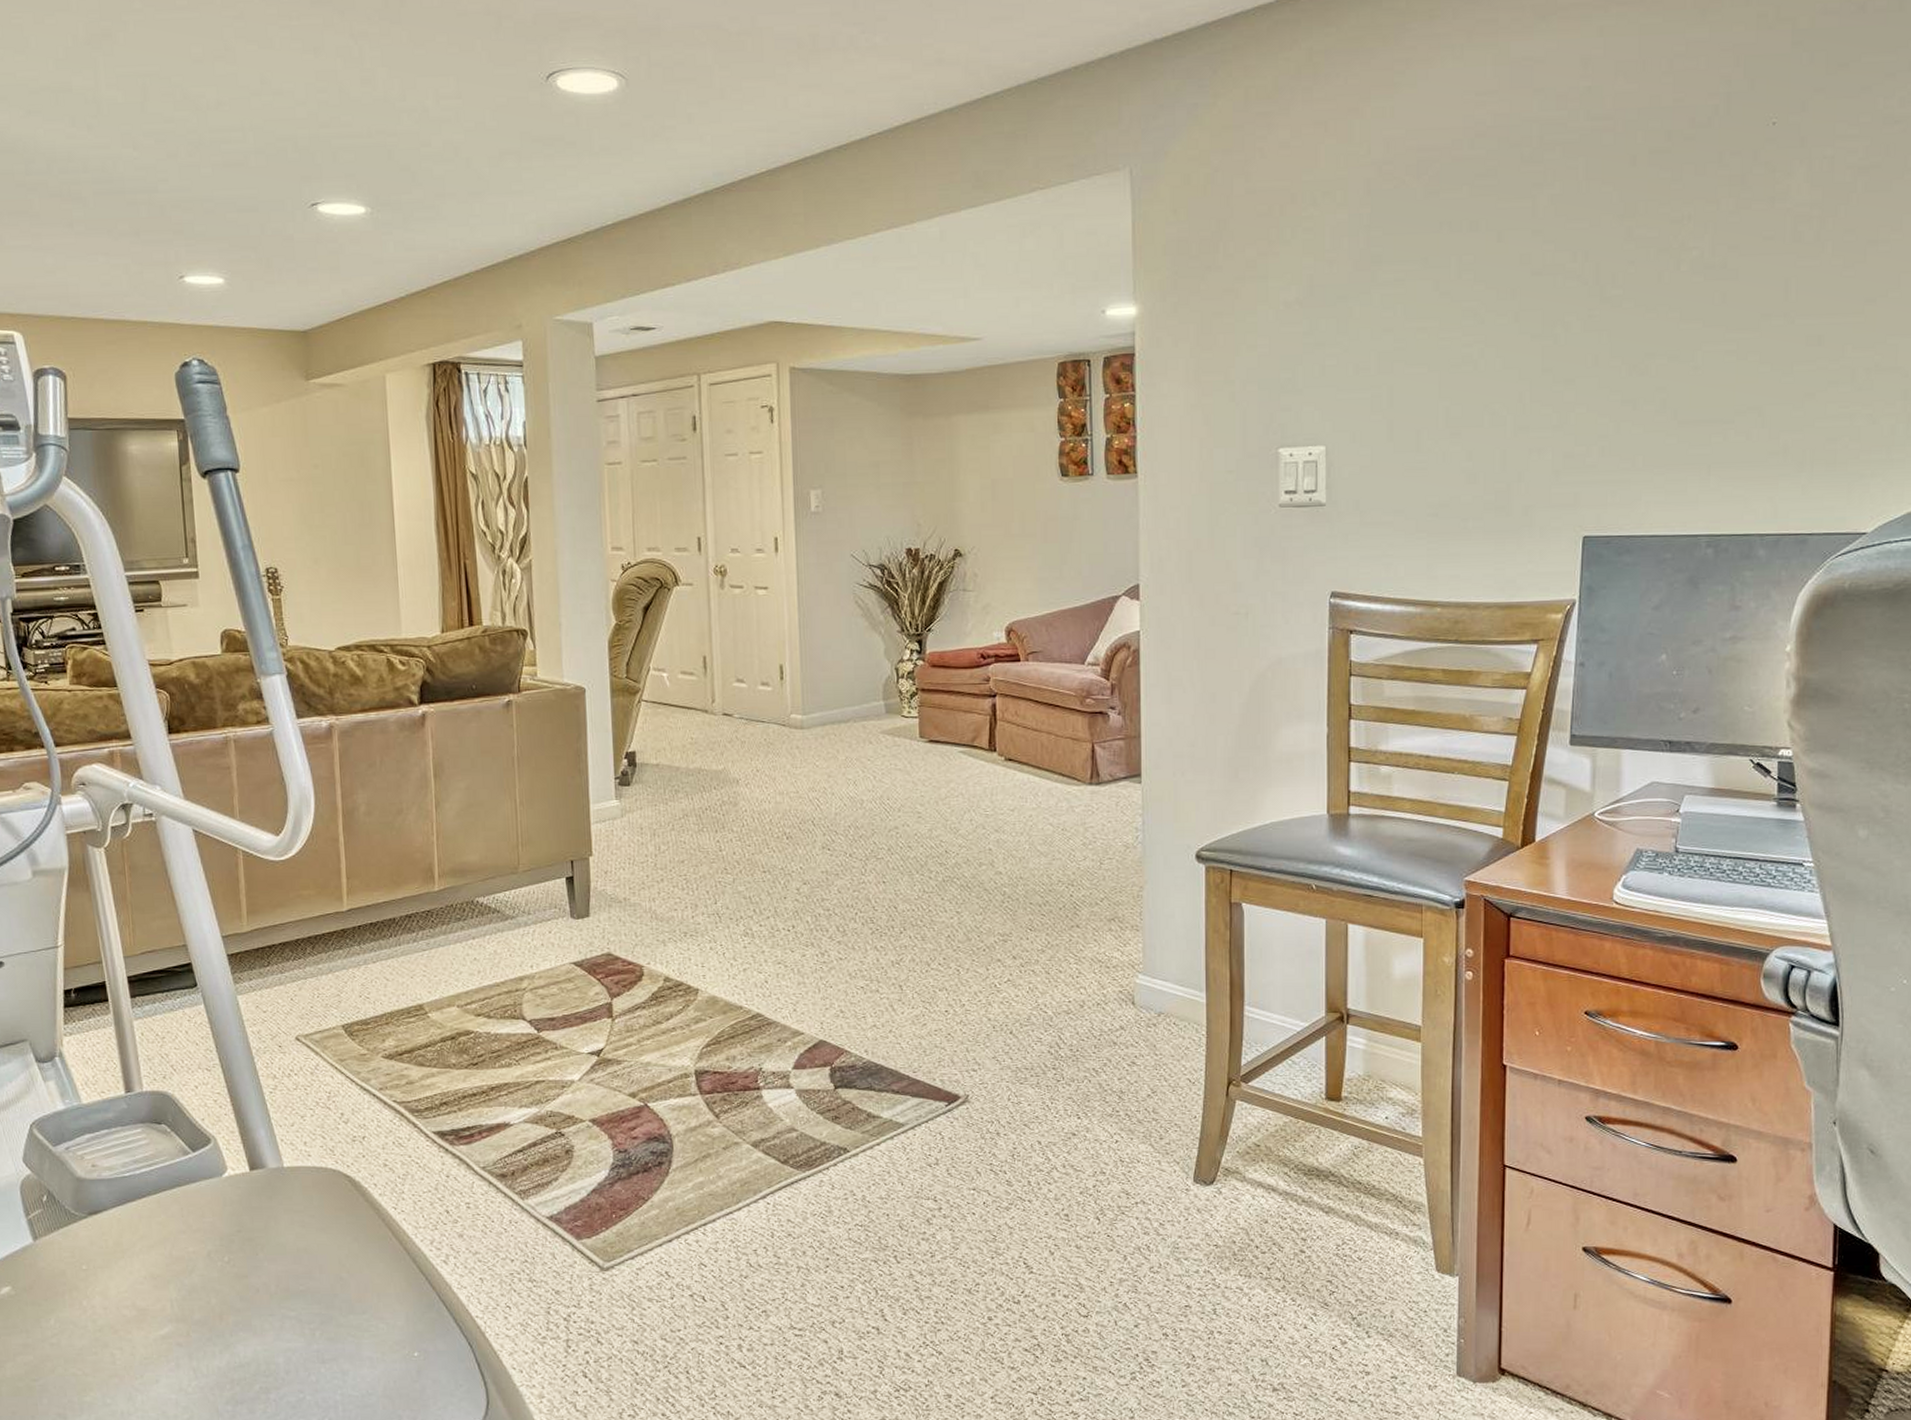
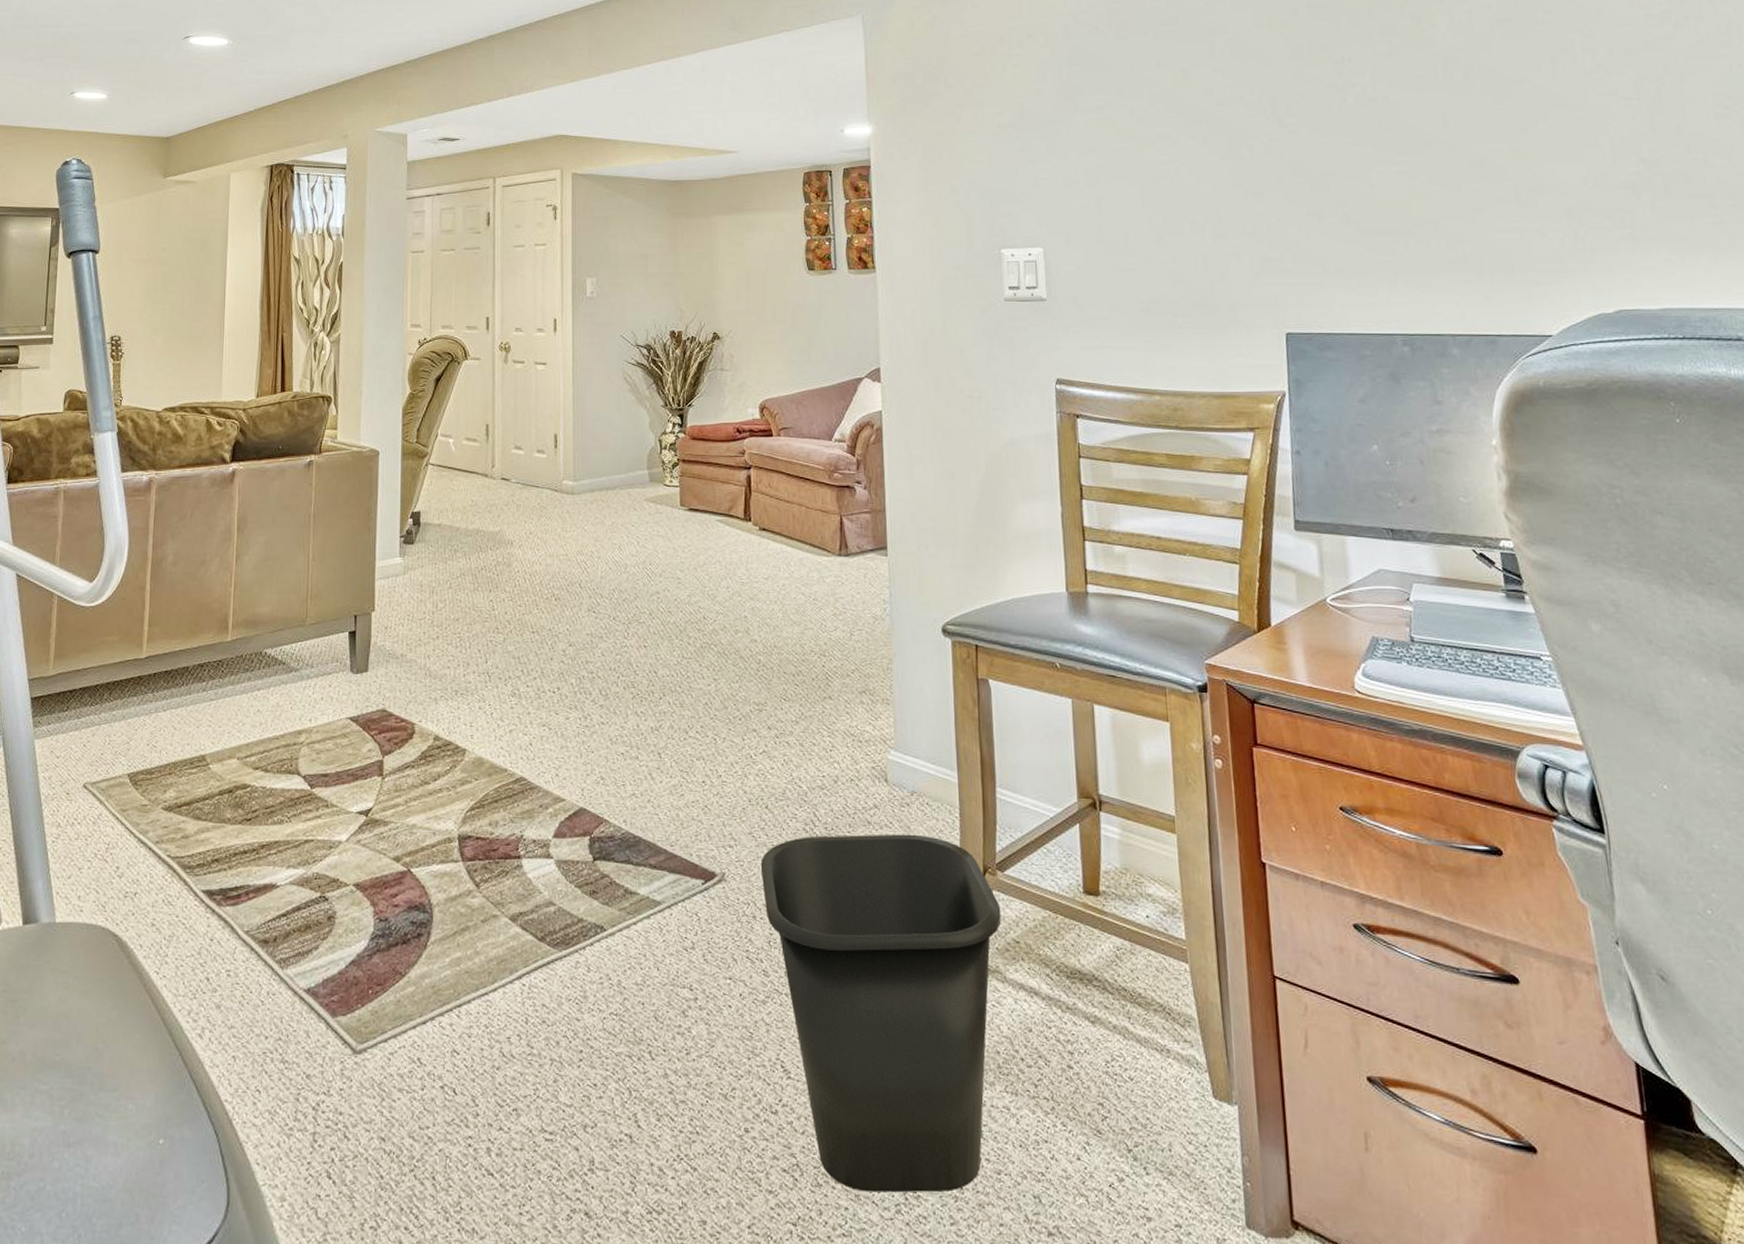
waste bin: none [1004,1052,1243,1364] -> present [760,834,1002,1193]

